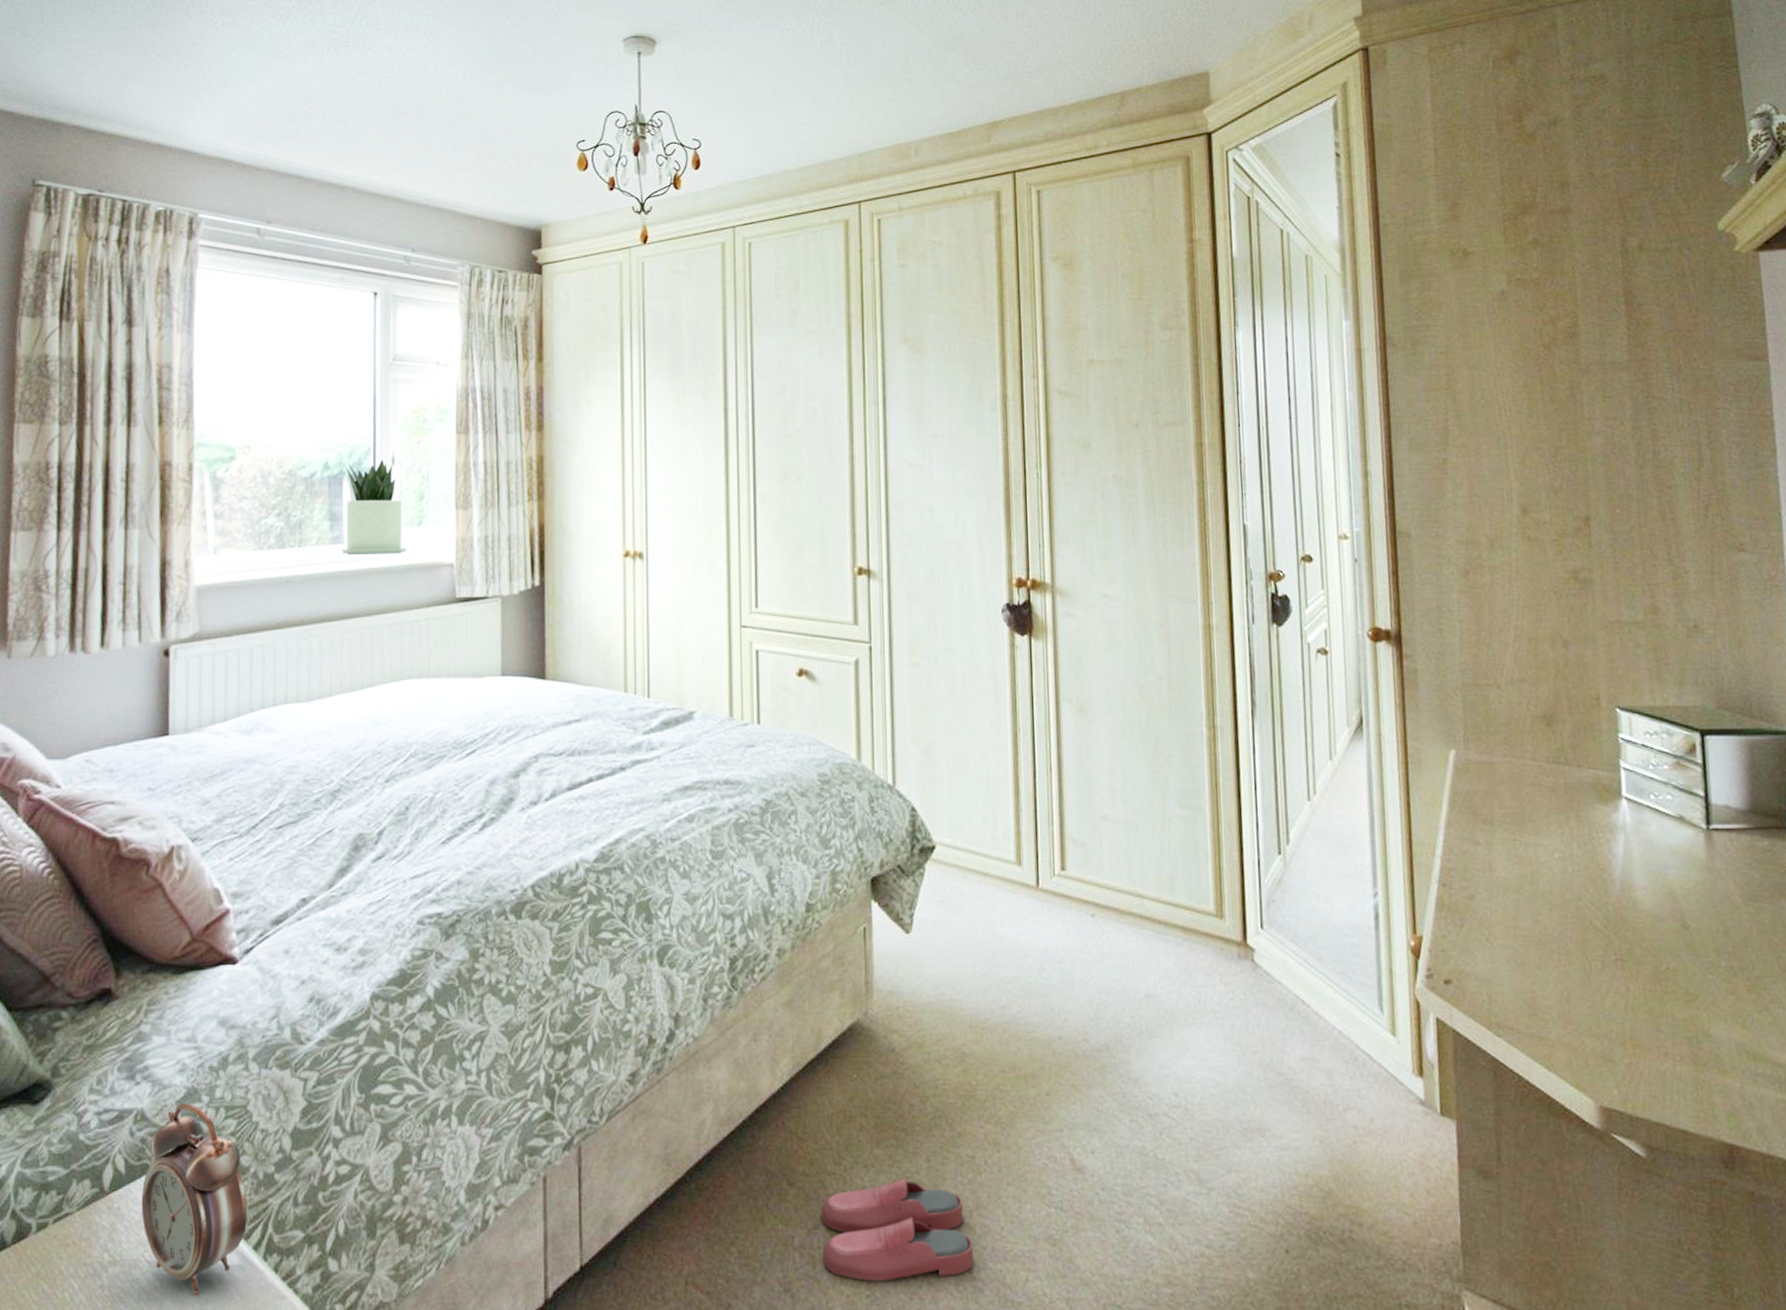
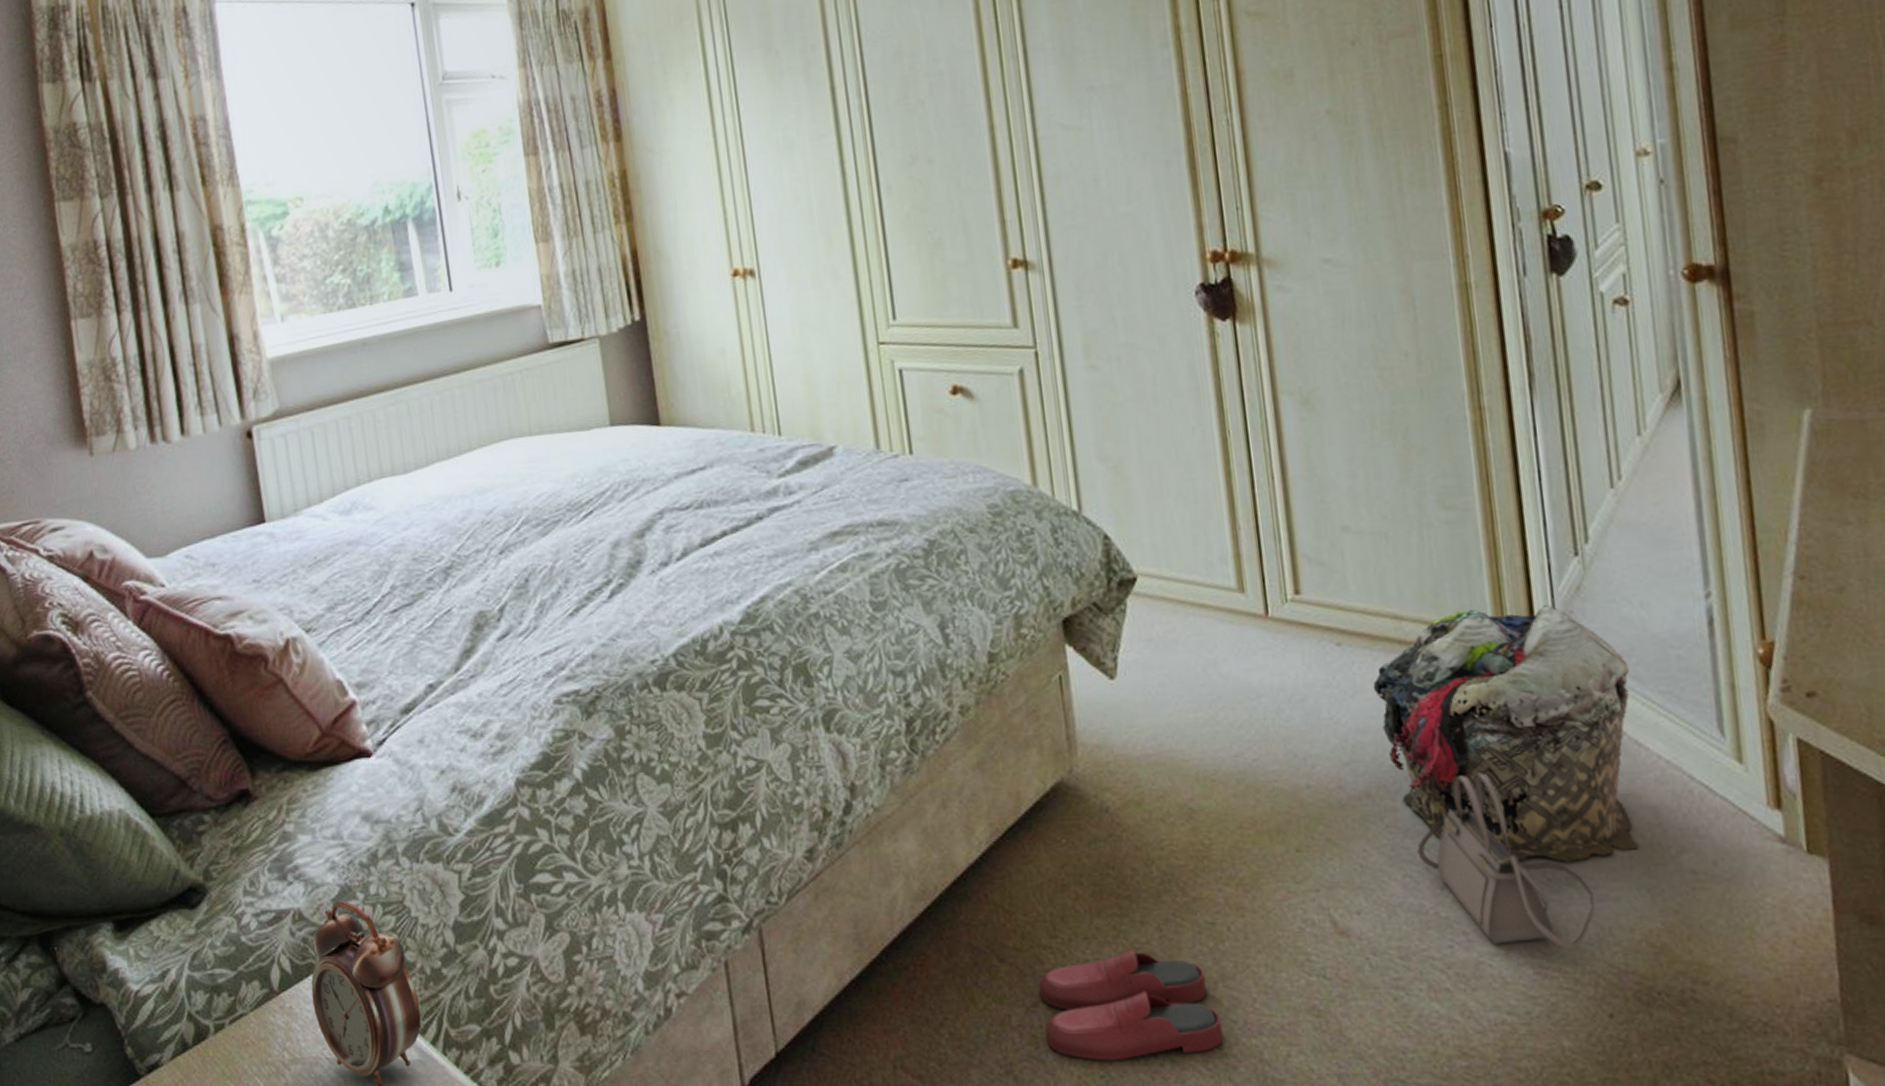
planter: present [340,459,407,554] -> none [407,195,487,307]
laundry basket: none [1117,892,1315,1116] -> present [1373,604,1639,863]
handbag: none [1143,1033,1279,1193] -> present [1417,773,1596,951]

